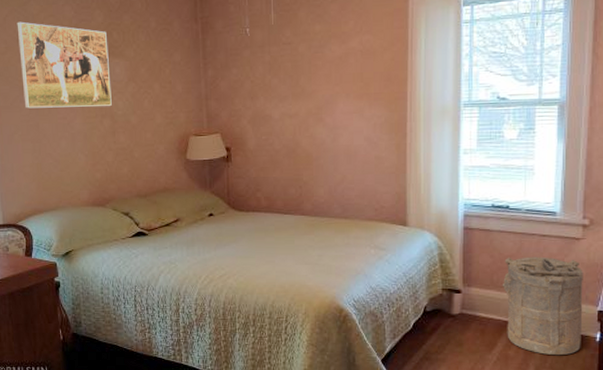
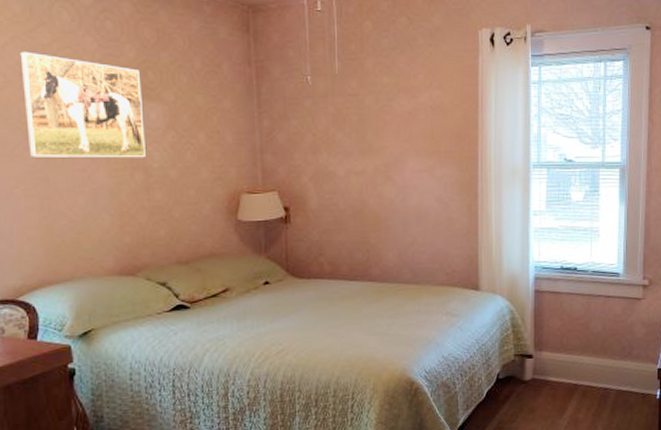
laundry hamper: present [502,256,583,356] -> none [571,317,645,416]

